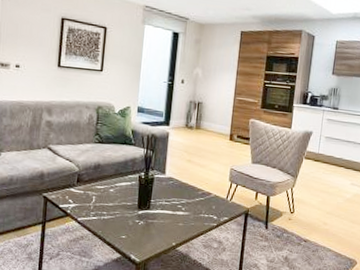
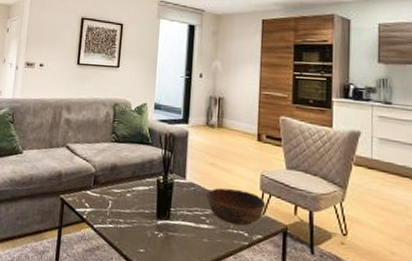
bowl: none [182,180,233,211] -> present [205,188,266,226]

